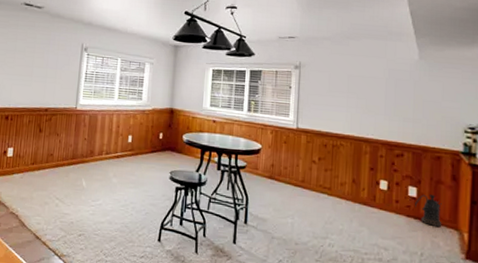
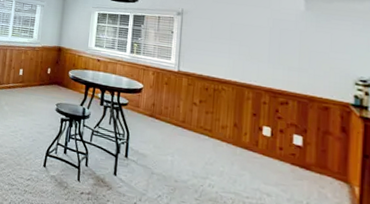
watering can: present [414,194,442,228] -> none [299,143,330,179]

